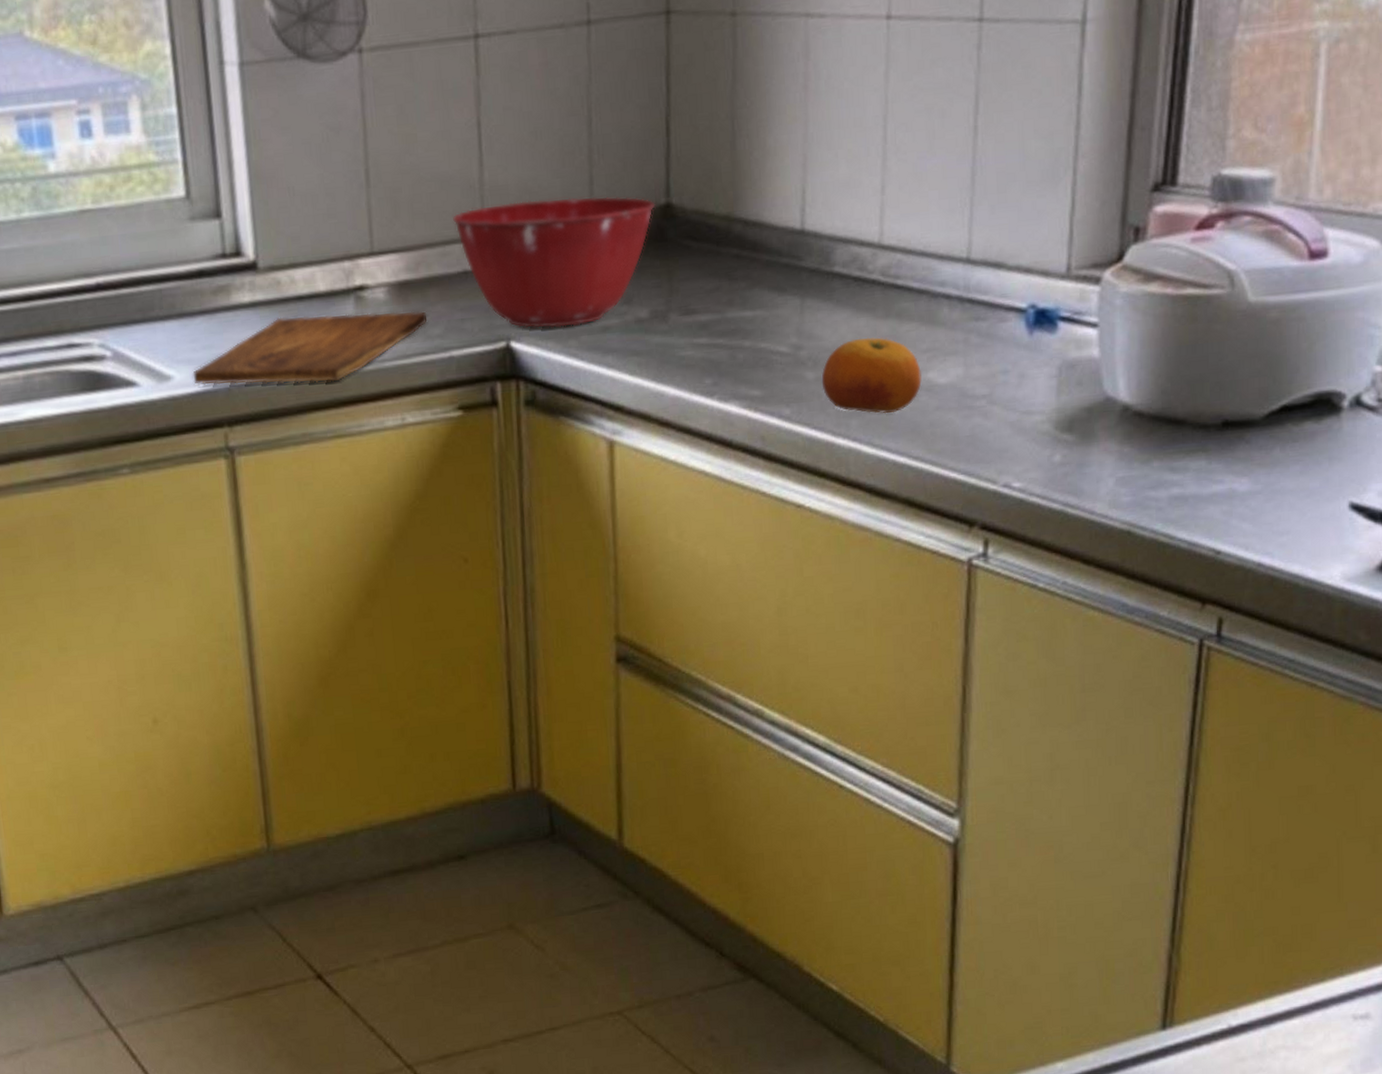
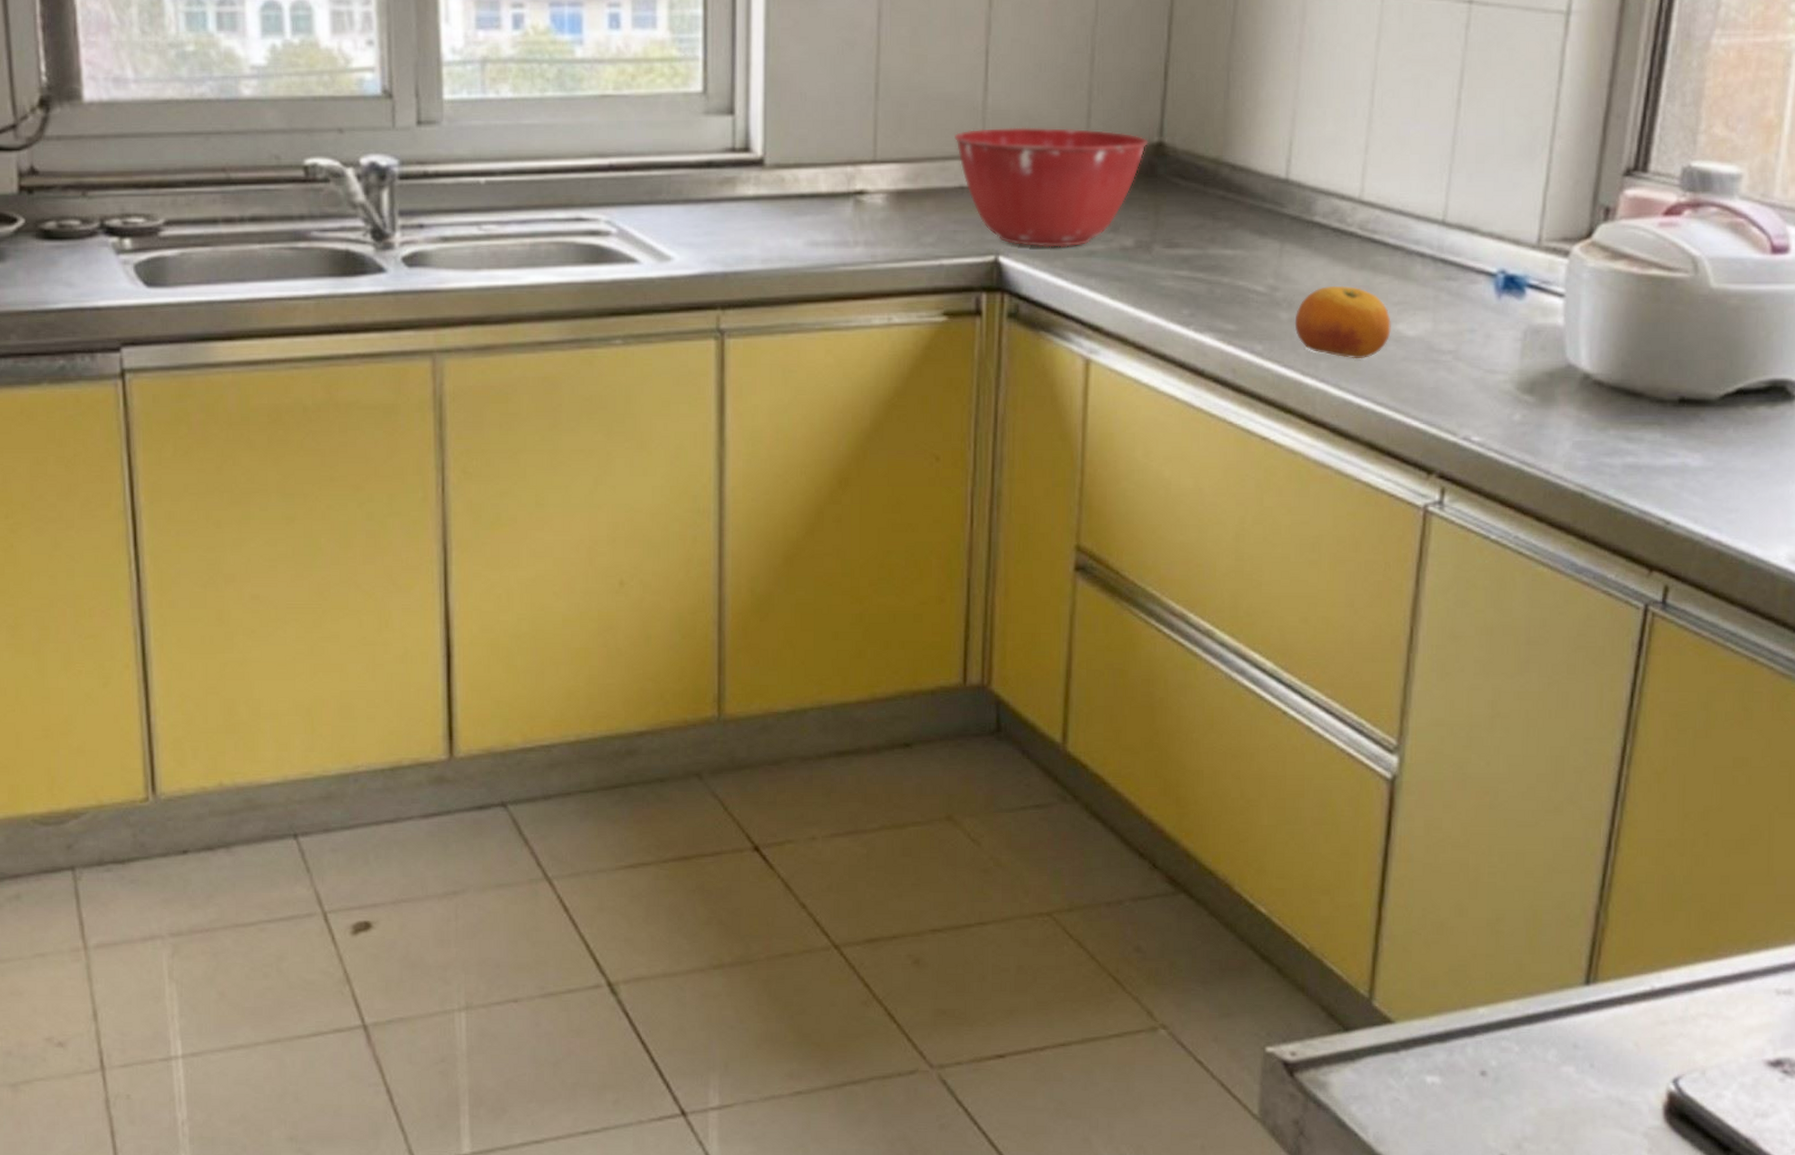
cutting board: present [192,311,427,385] -> none [692,212,922,278]

